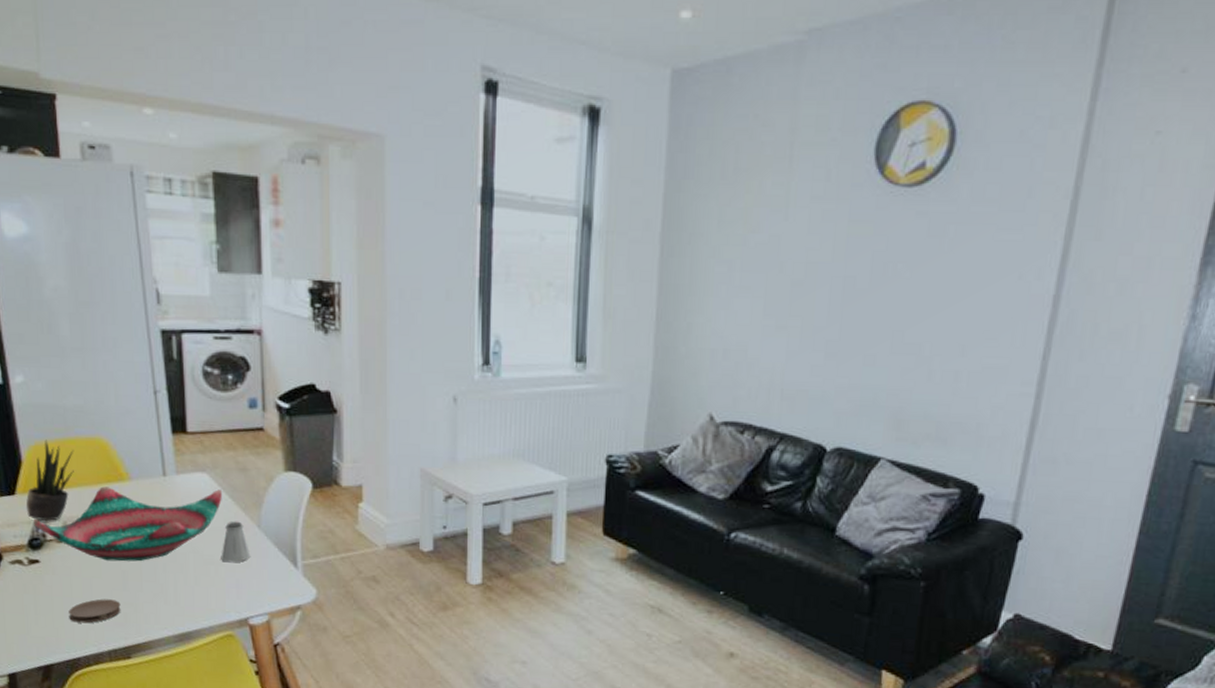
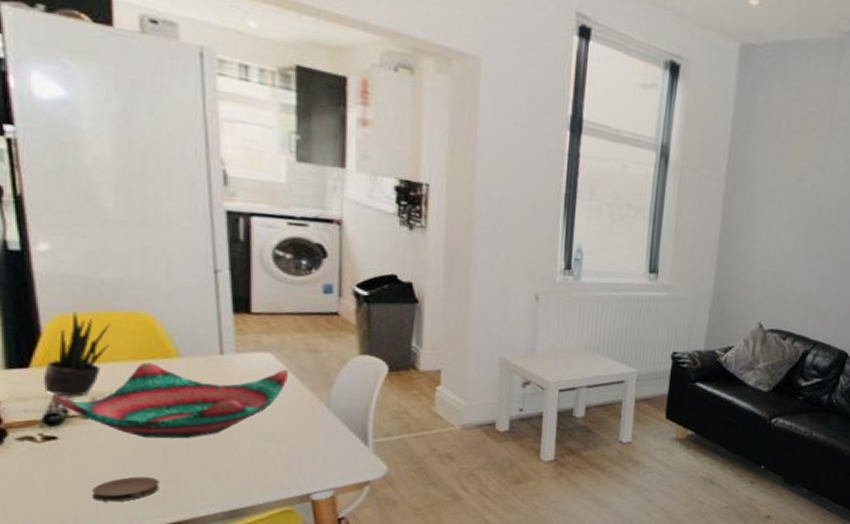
saltshaker: present [221,521,251,563] -> none [283,400,317,441]

